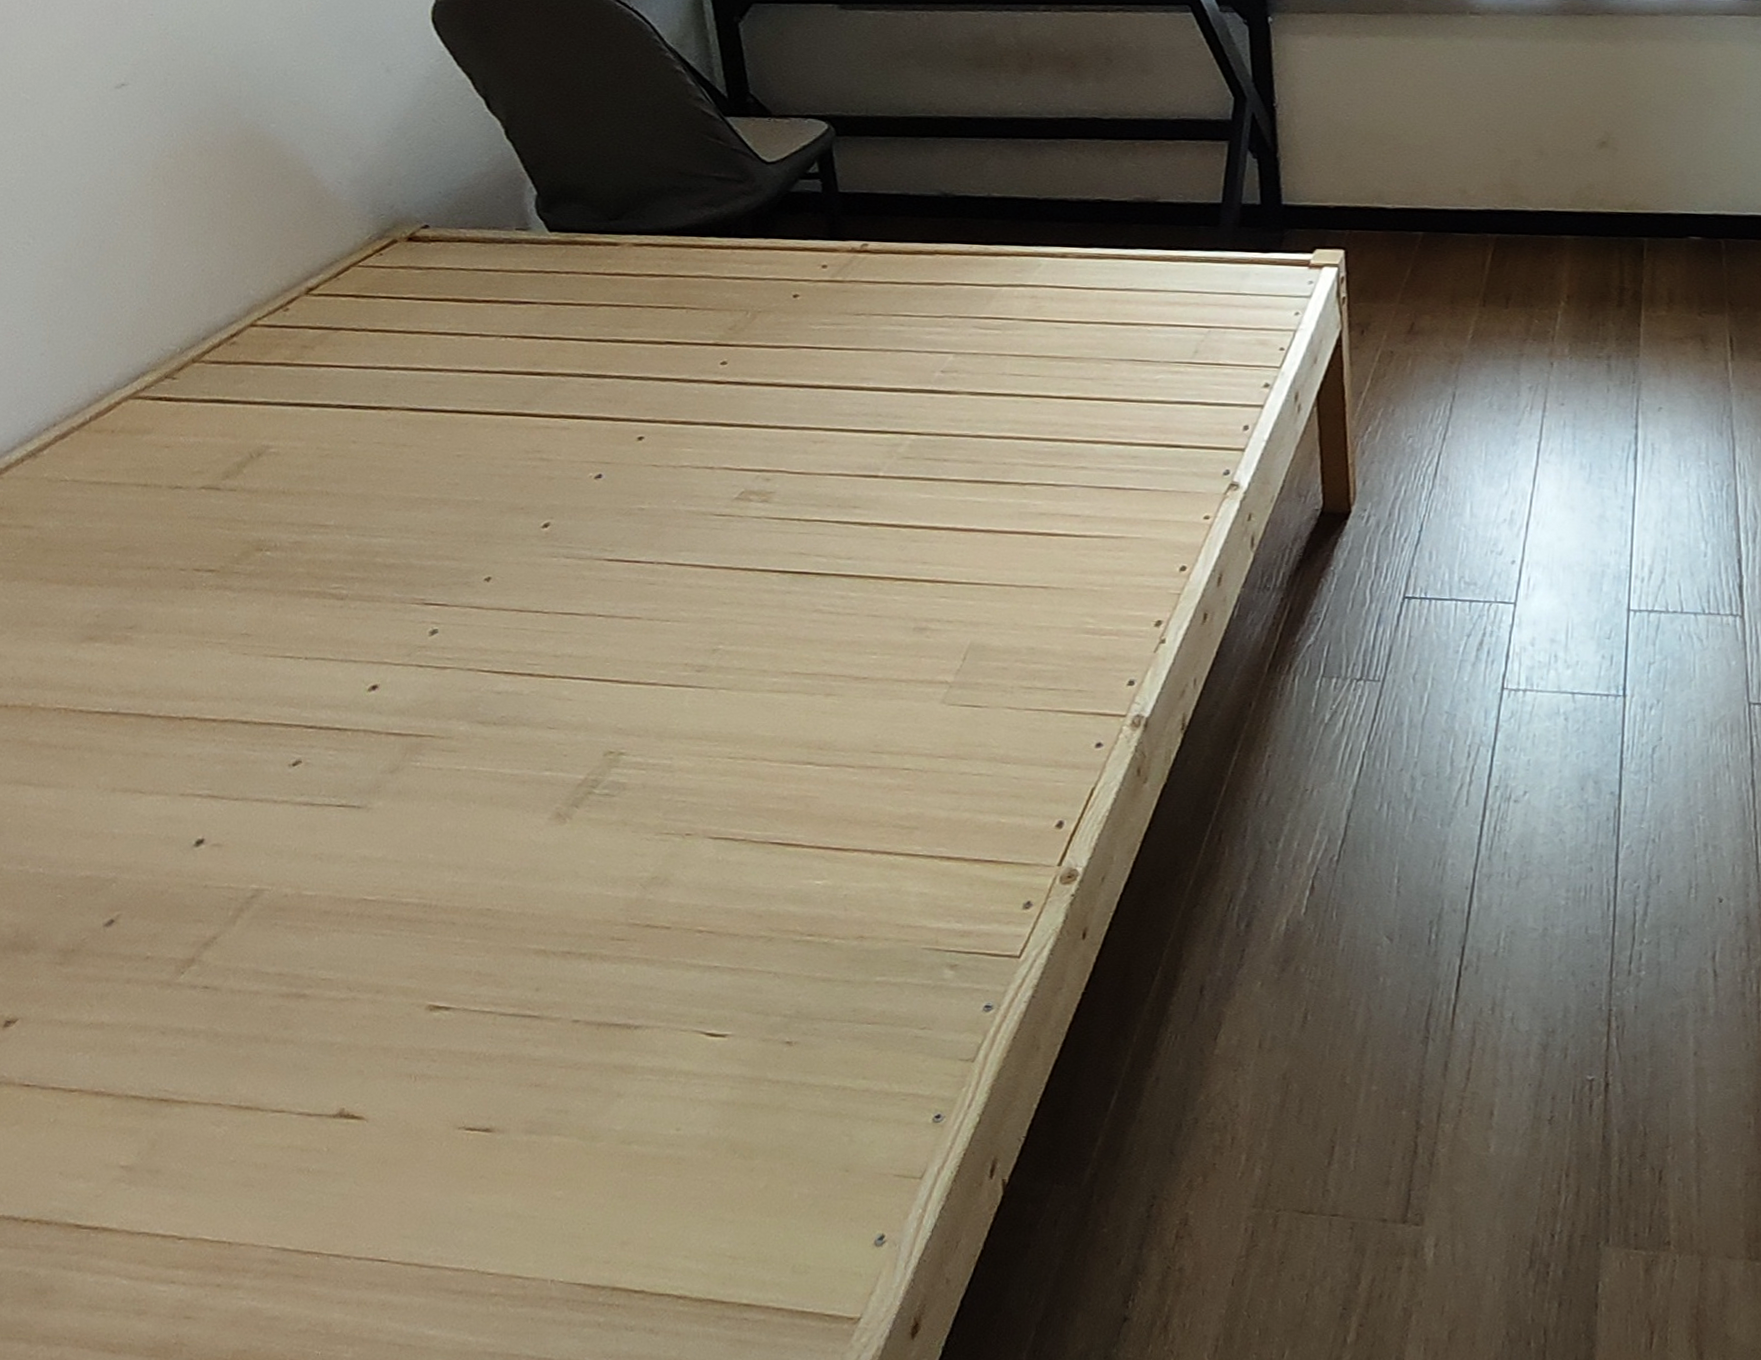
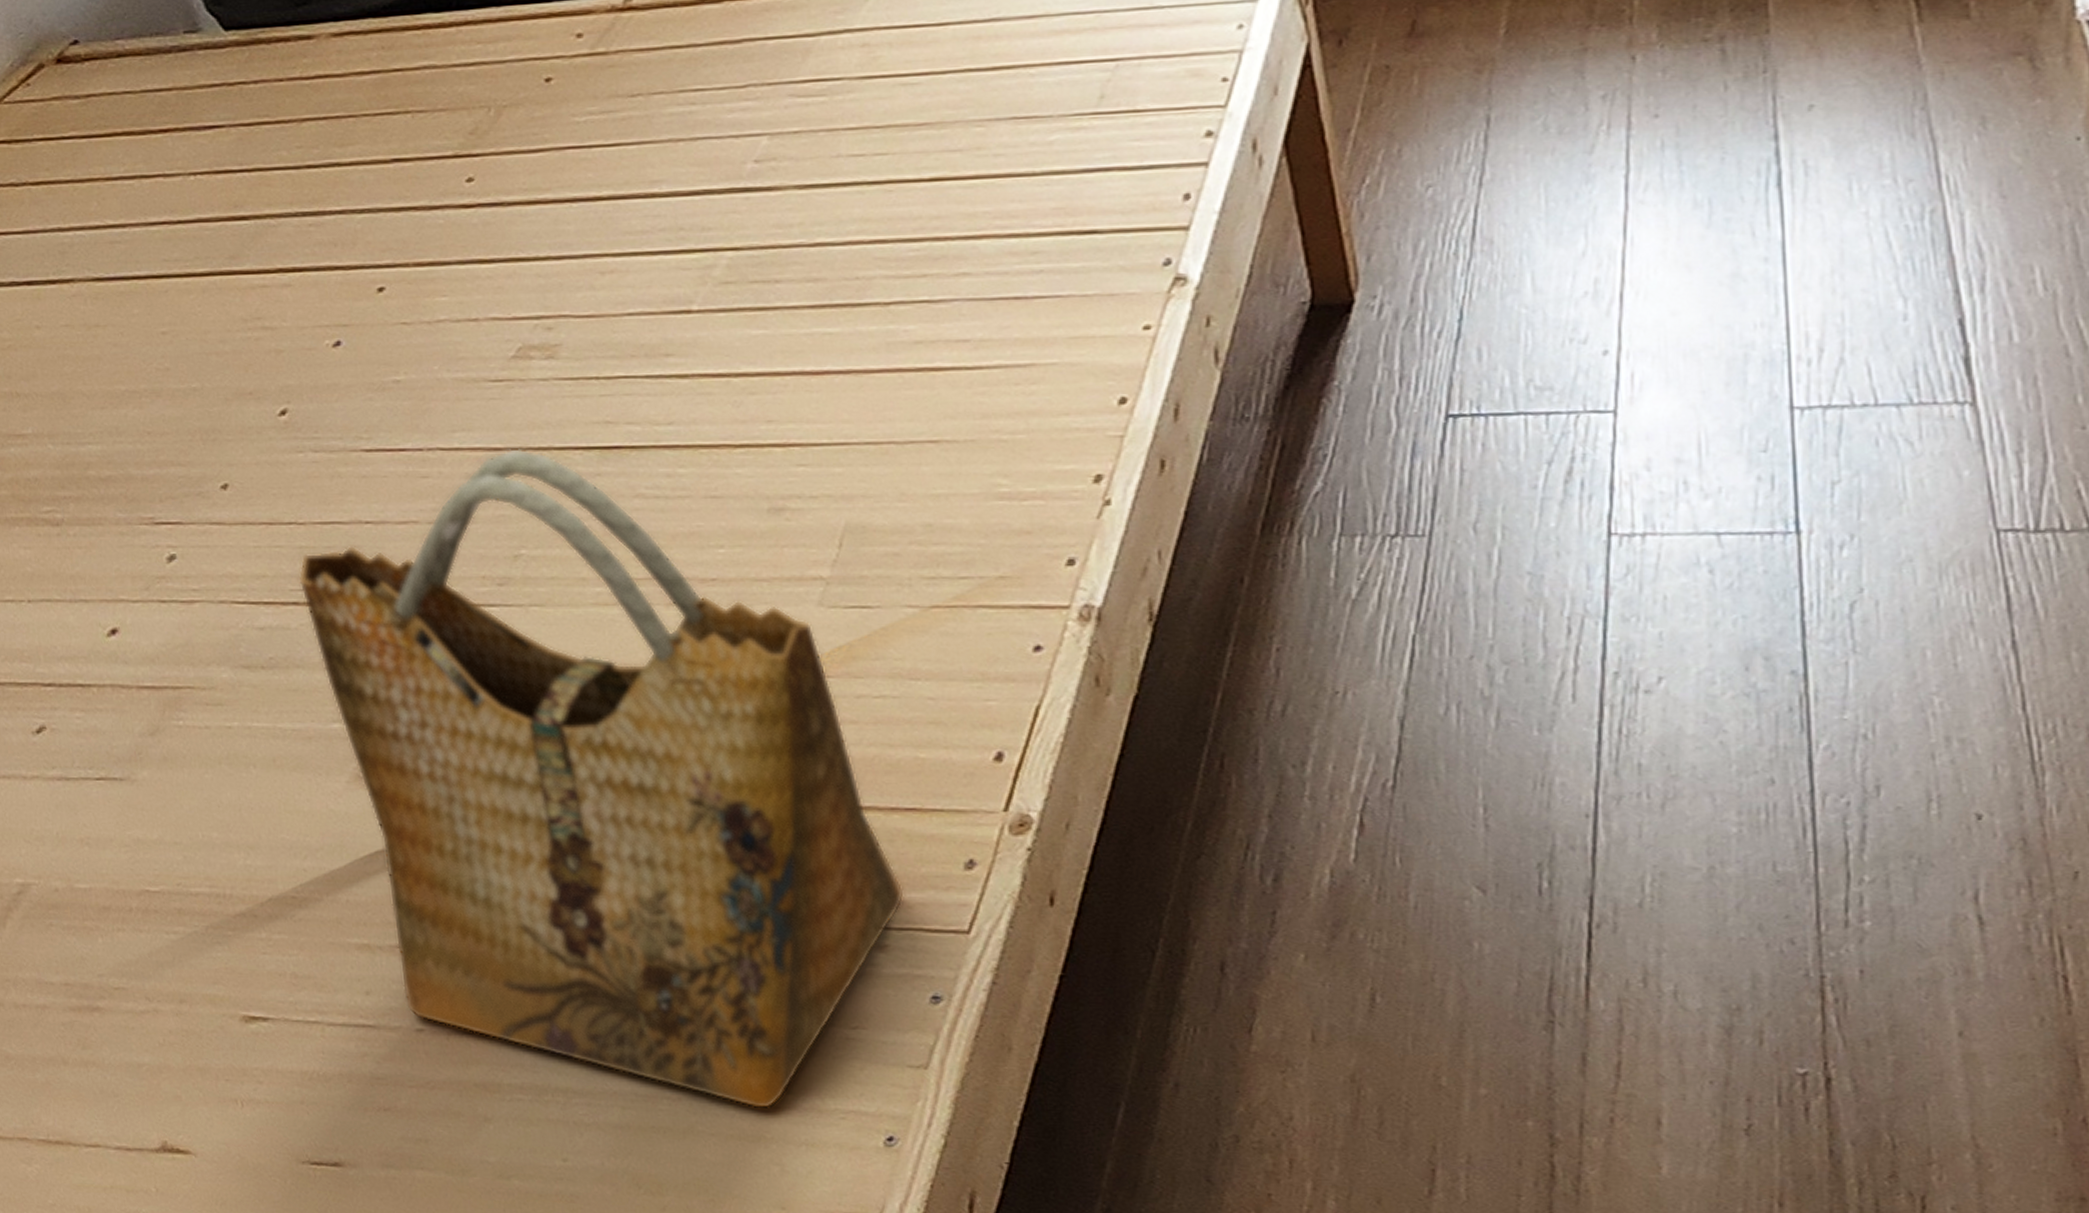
grocery bag: none [536,568,975,1092] -> present [298,448,904,1110]

